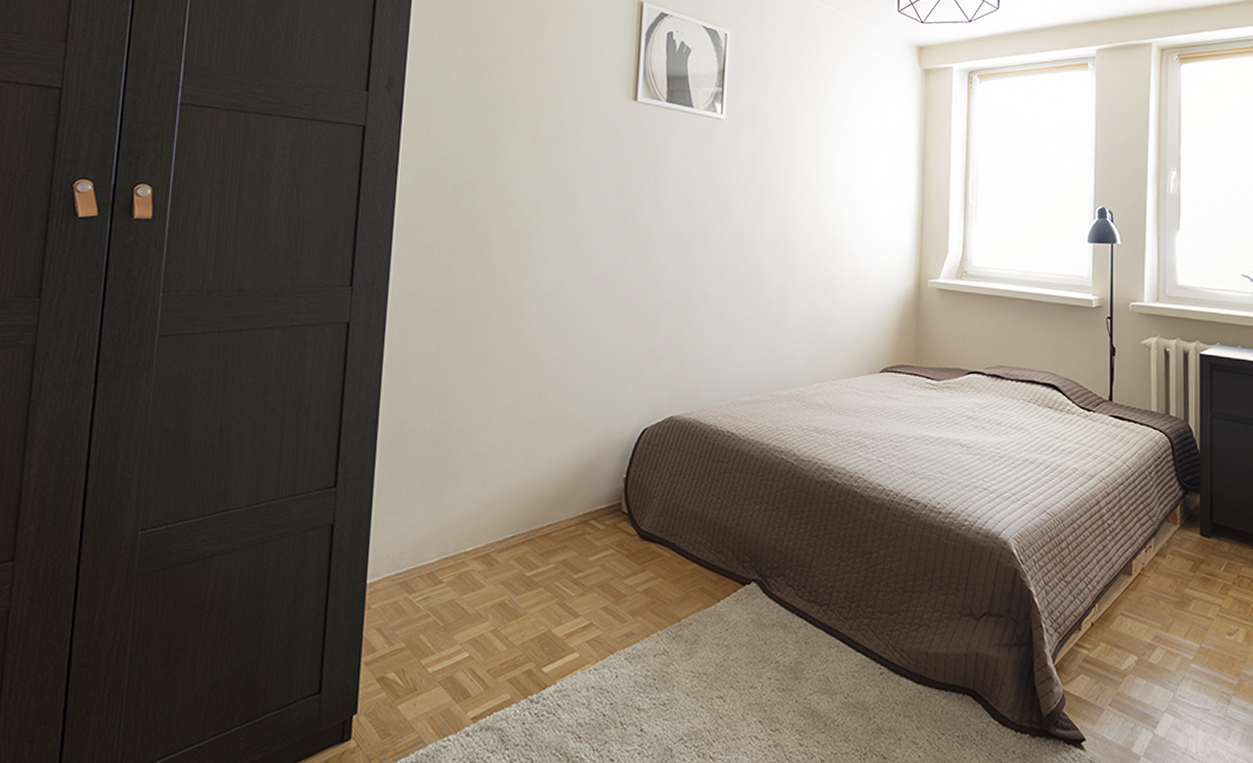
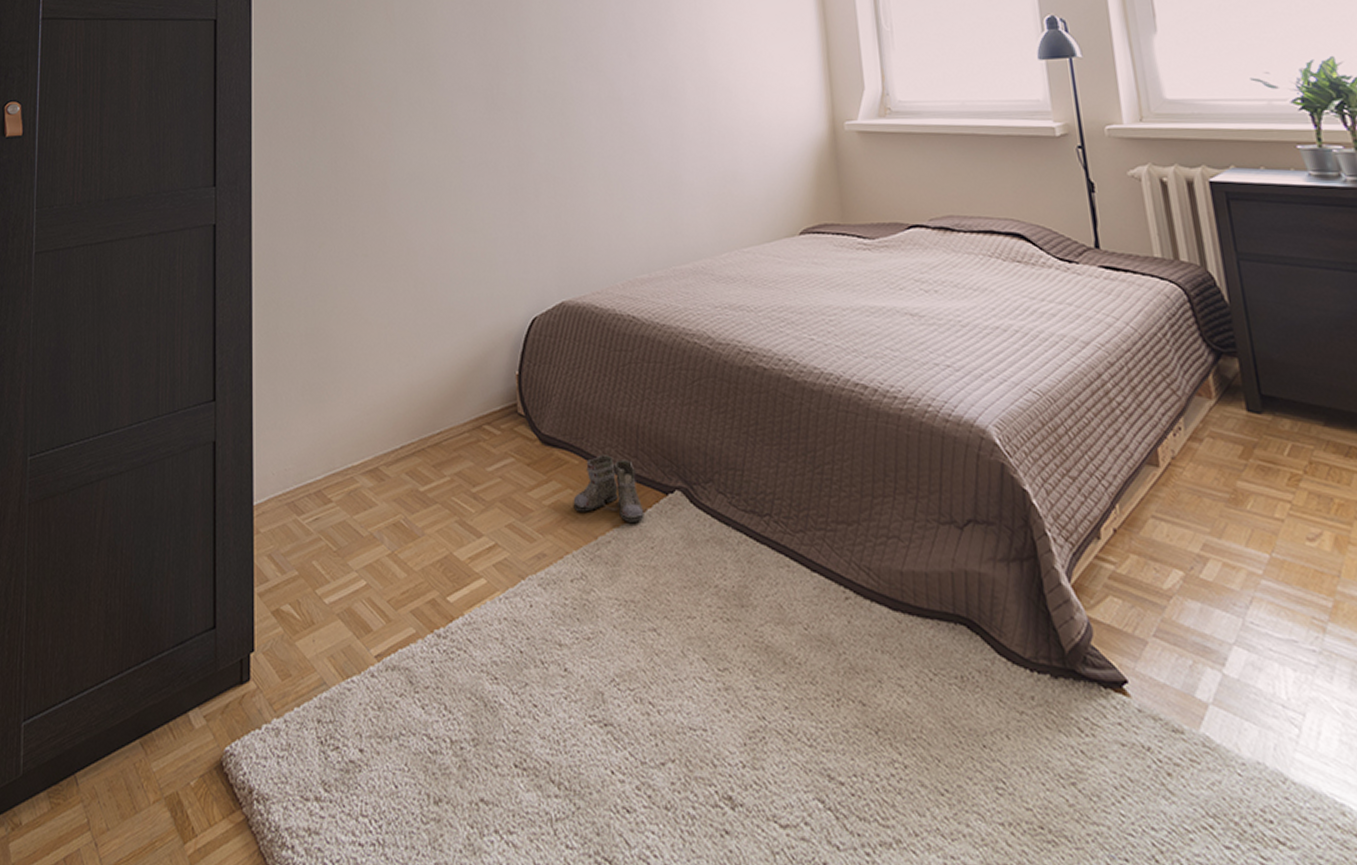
boots: none [662,550,726,608] -> present [573,455,647,522]

